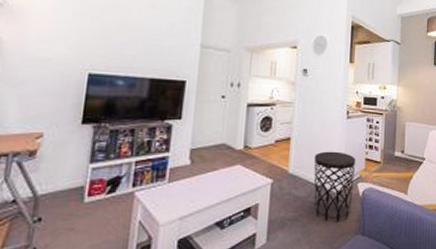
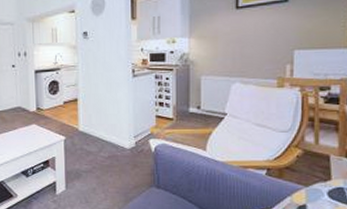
side table: present [314,151,356,223] -> none [102,110,146,175]

